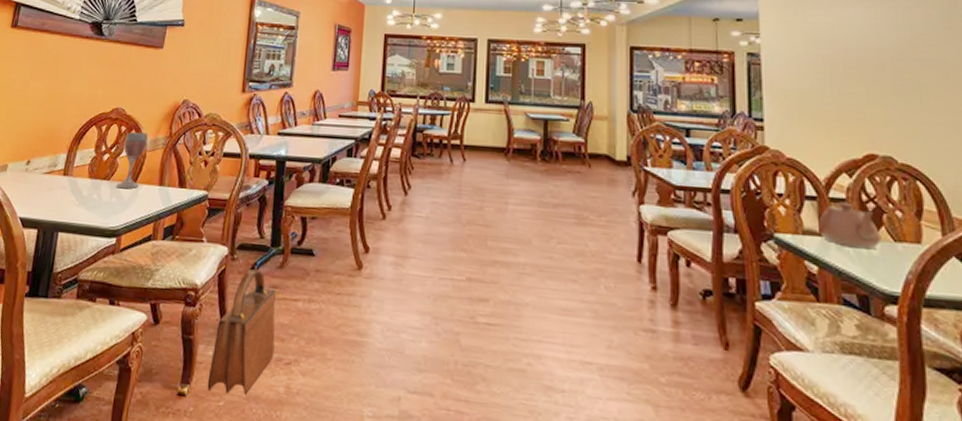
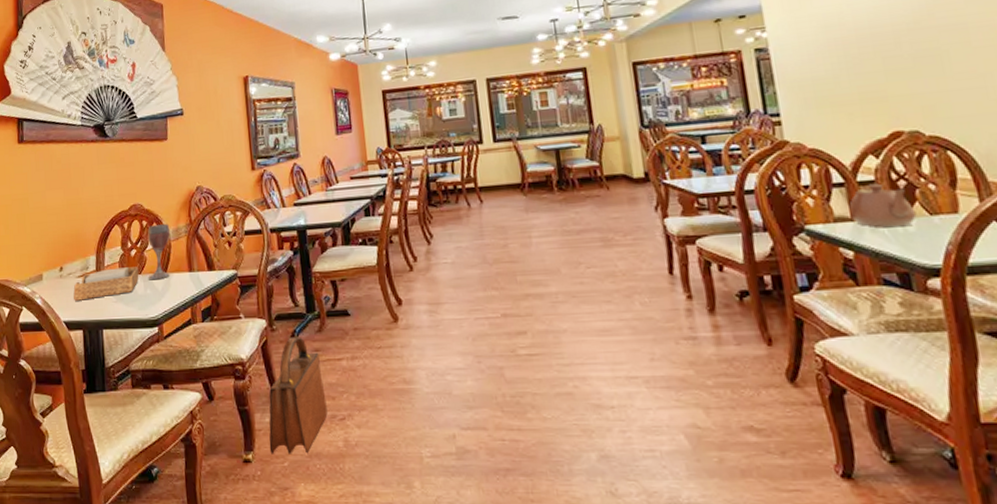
napkin holder: none [35,169,109,199] -> present [73,266,139,301]

